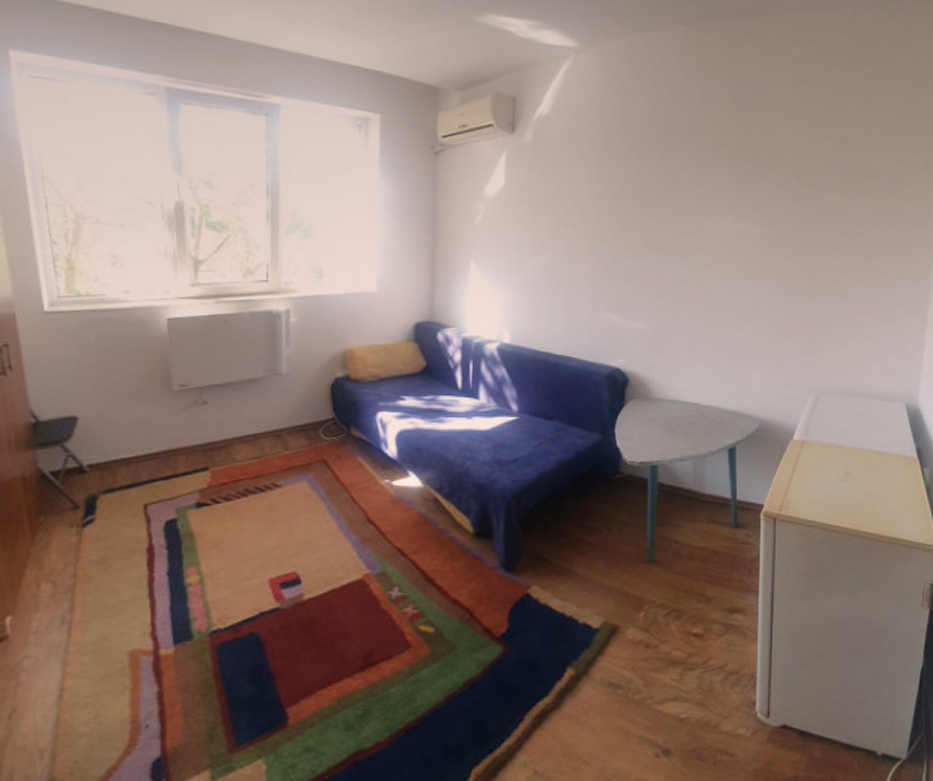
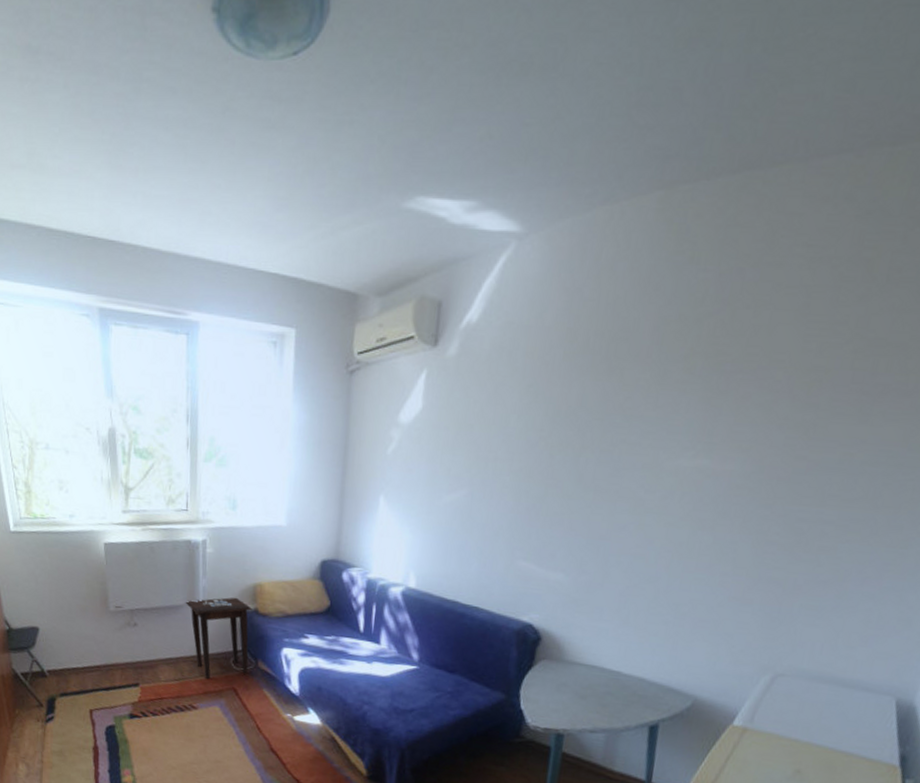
side table: none [265,365,343,453] -> present [185,597,252,679]

